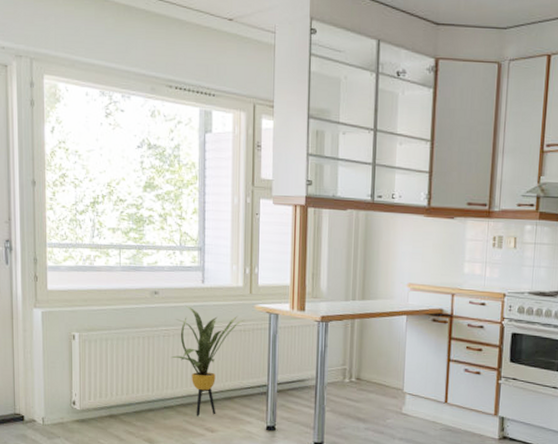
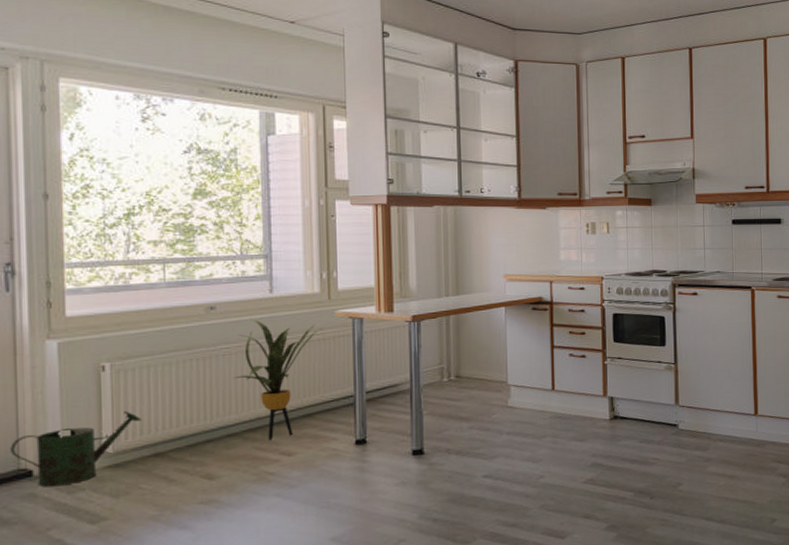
watering can: none [9,375,101,432] -> present [10,411,142,487]

